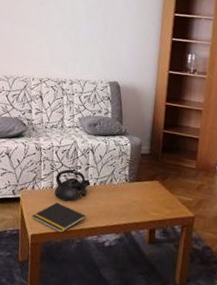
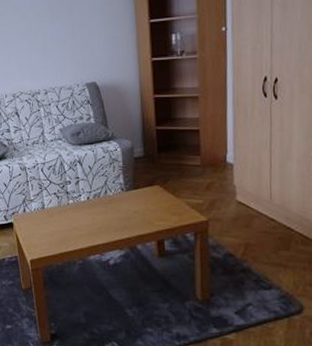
notepad: present [32,202,87,233] -> none [28,223,85,255]
teapot: present [55,169,91,202] -> none [46,186,84,221]

